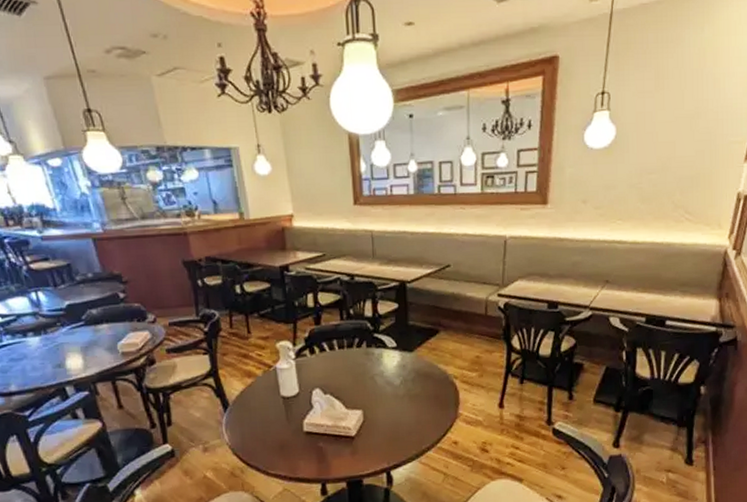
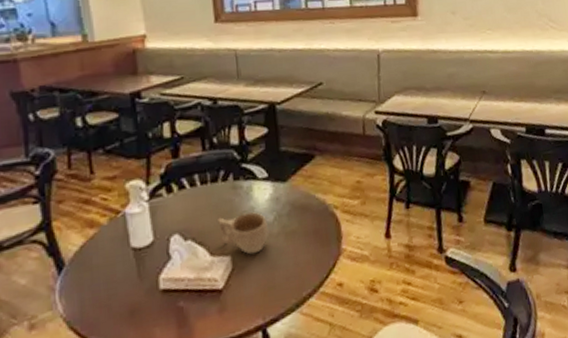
cup: none [352,376,396,411] -> present [218,212,269,255]

